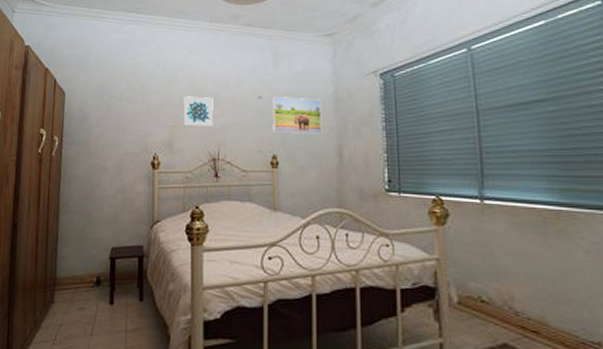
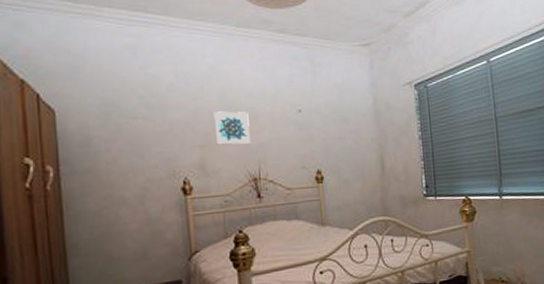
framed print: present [273,96,322,134] -> none [313,109,364,148]

